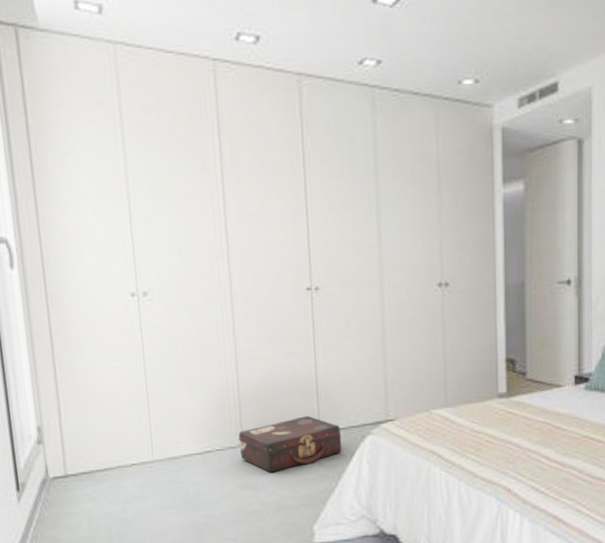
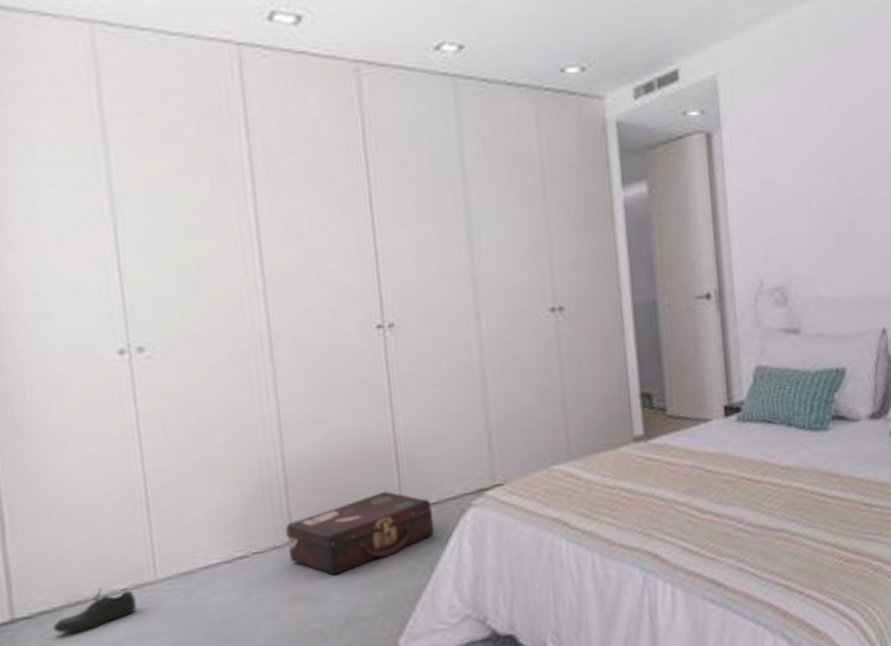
arctic: none [89,461,141,490] -> present [52,587,137,634]

